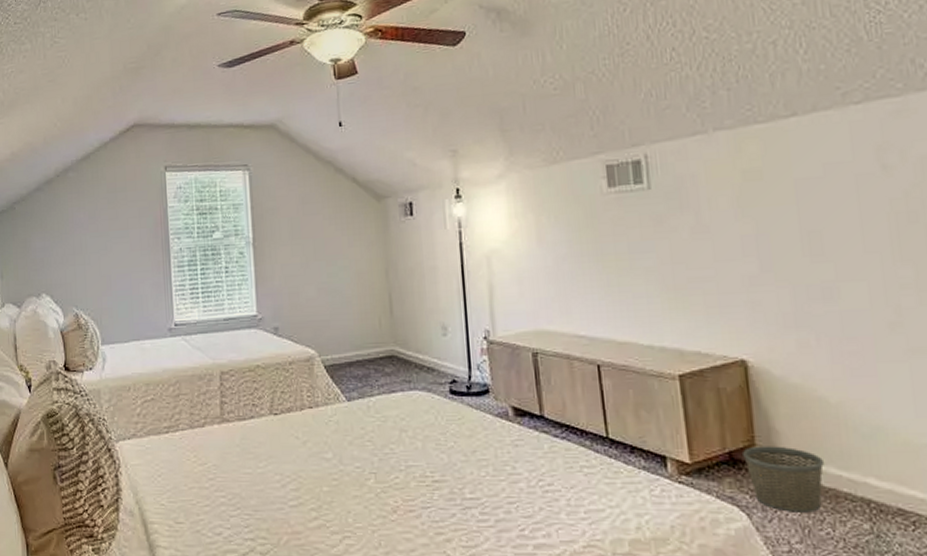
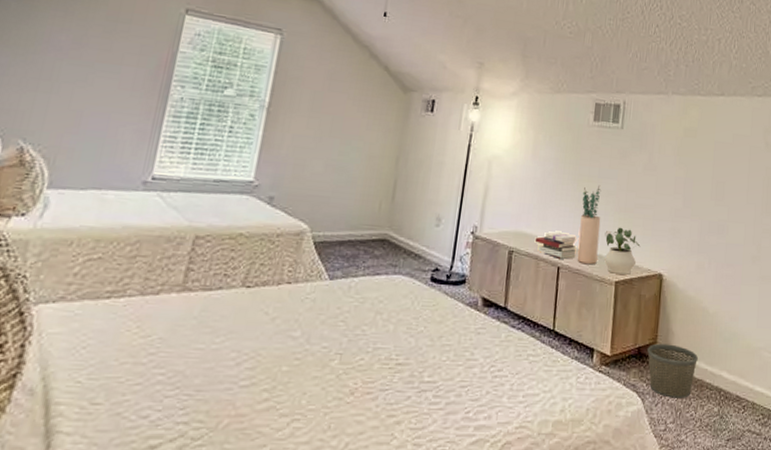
books: none [561,325,619,355] -> present [534,232,577,259]
vase: none [611,262,648,359] -> present [577,185,601,265]
potted plant: none [652,309,706,367] -> present [603,227,641,276]

